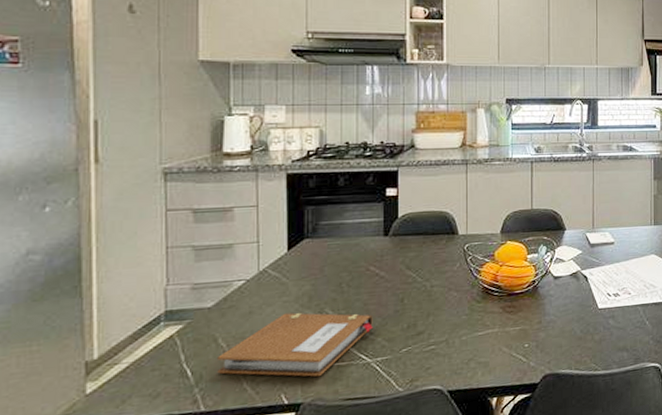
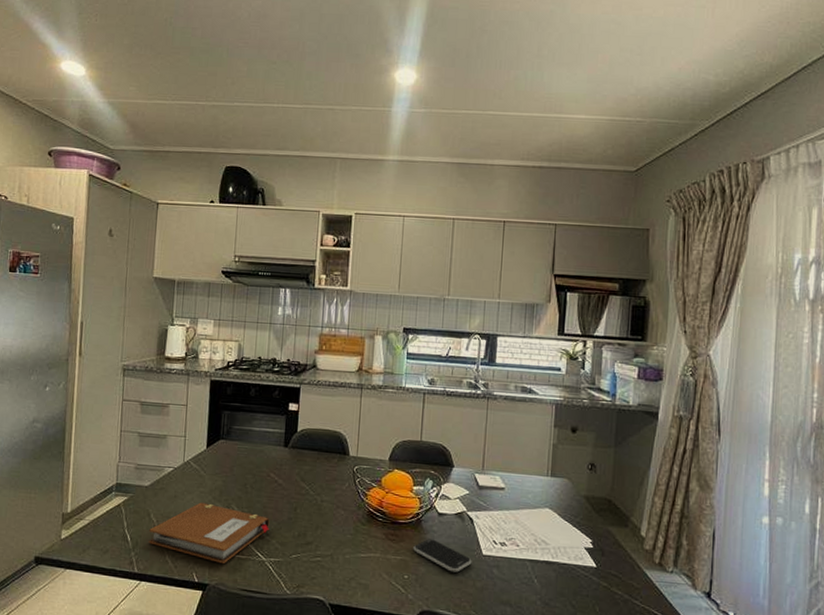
smartphone: none [531,303,589,331] -> present [413,539,472,573]

